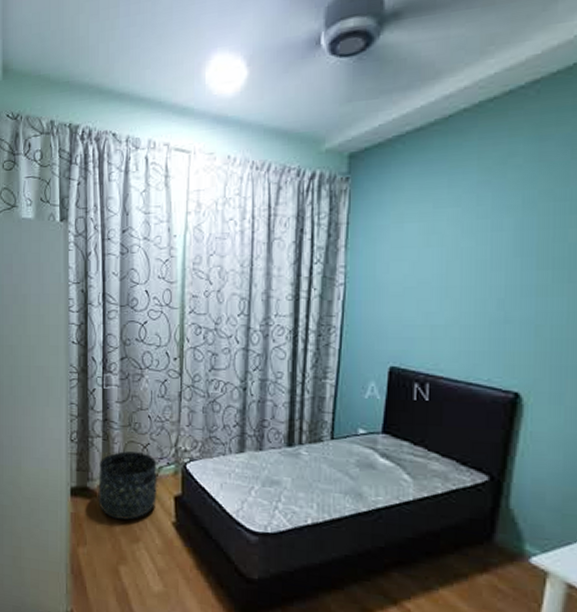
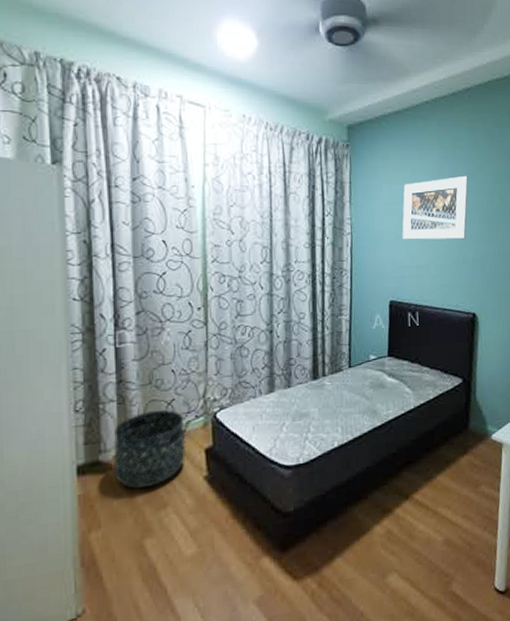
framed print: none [413,204,526,293] -> present [402,175,469,240]

